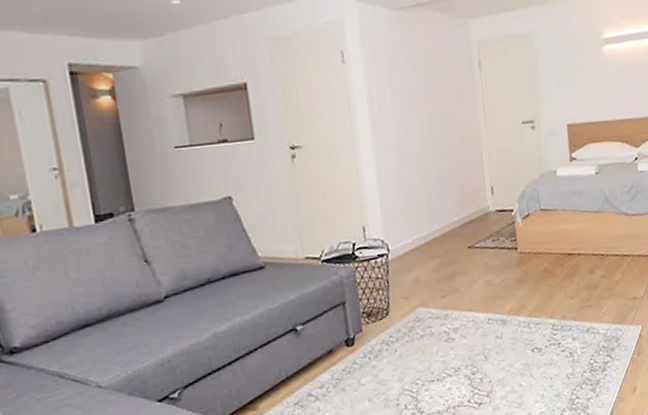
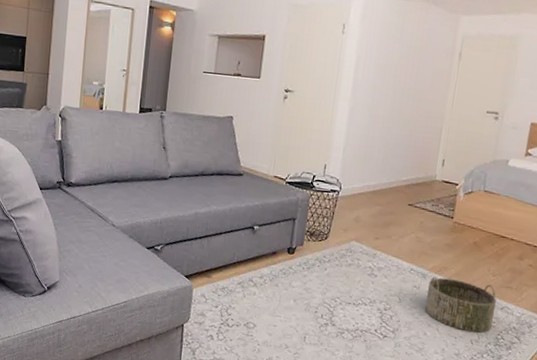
basket: none [511,308,583,369] -> present [424,276,497,333]

